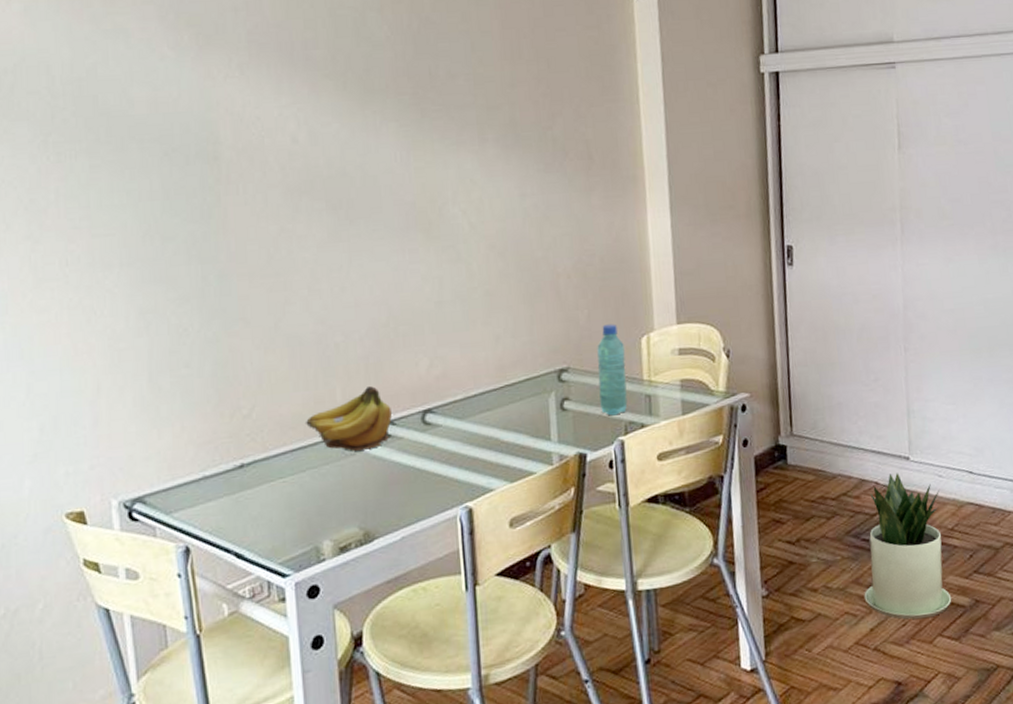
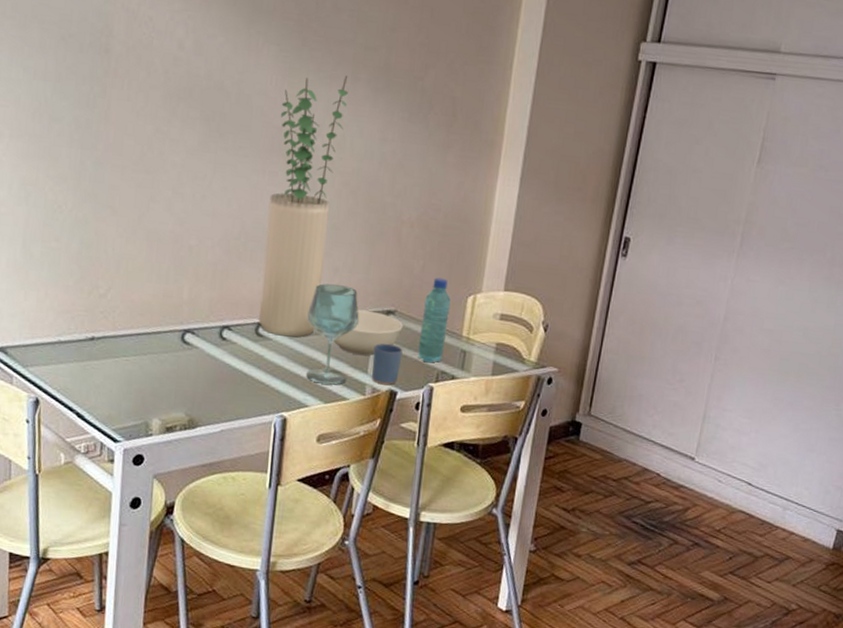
fruit: present [305,386,392,451] -> none [152,291,230,348]
vase: none [410,139,486,420] -> present [259,76,348,337]
wine glass: none [475,352,533,463] -> present [307,283,360,385]
bowl: none [508,373,580,423] -> present [333,309,403,356]
mug: none [552,403,585,449] -> present [372,343,403,385]
planter: present [864,473,952,619] -> none [622,469,716,603]

